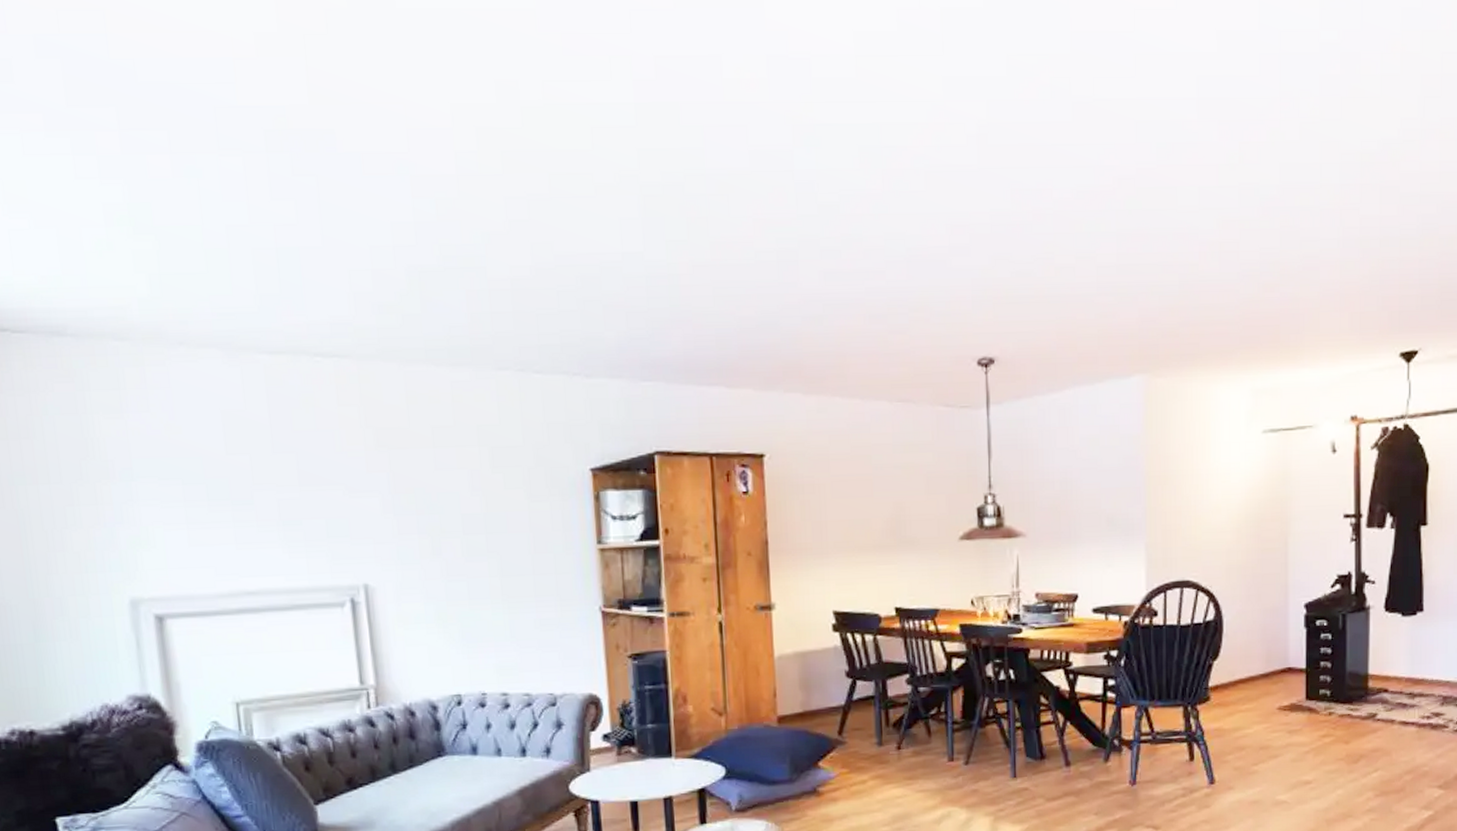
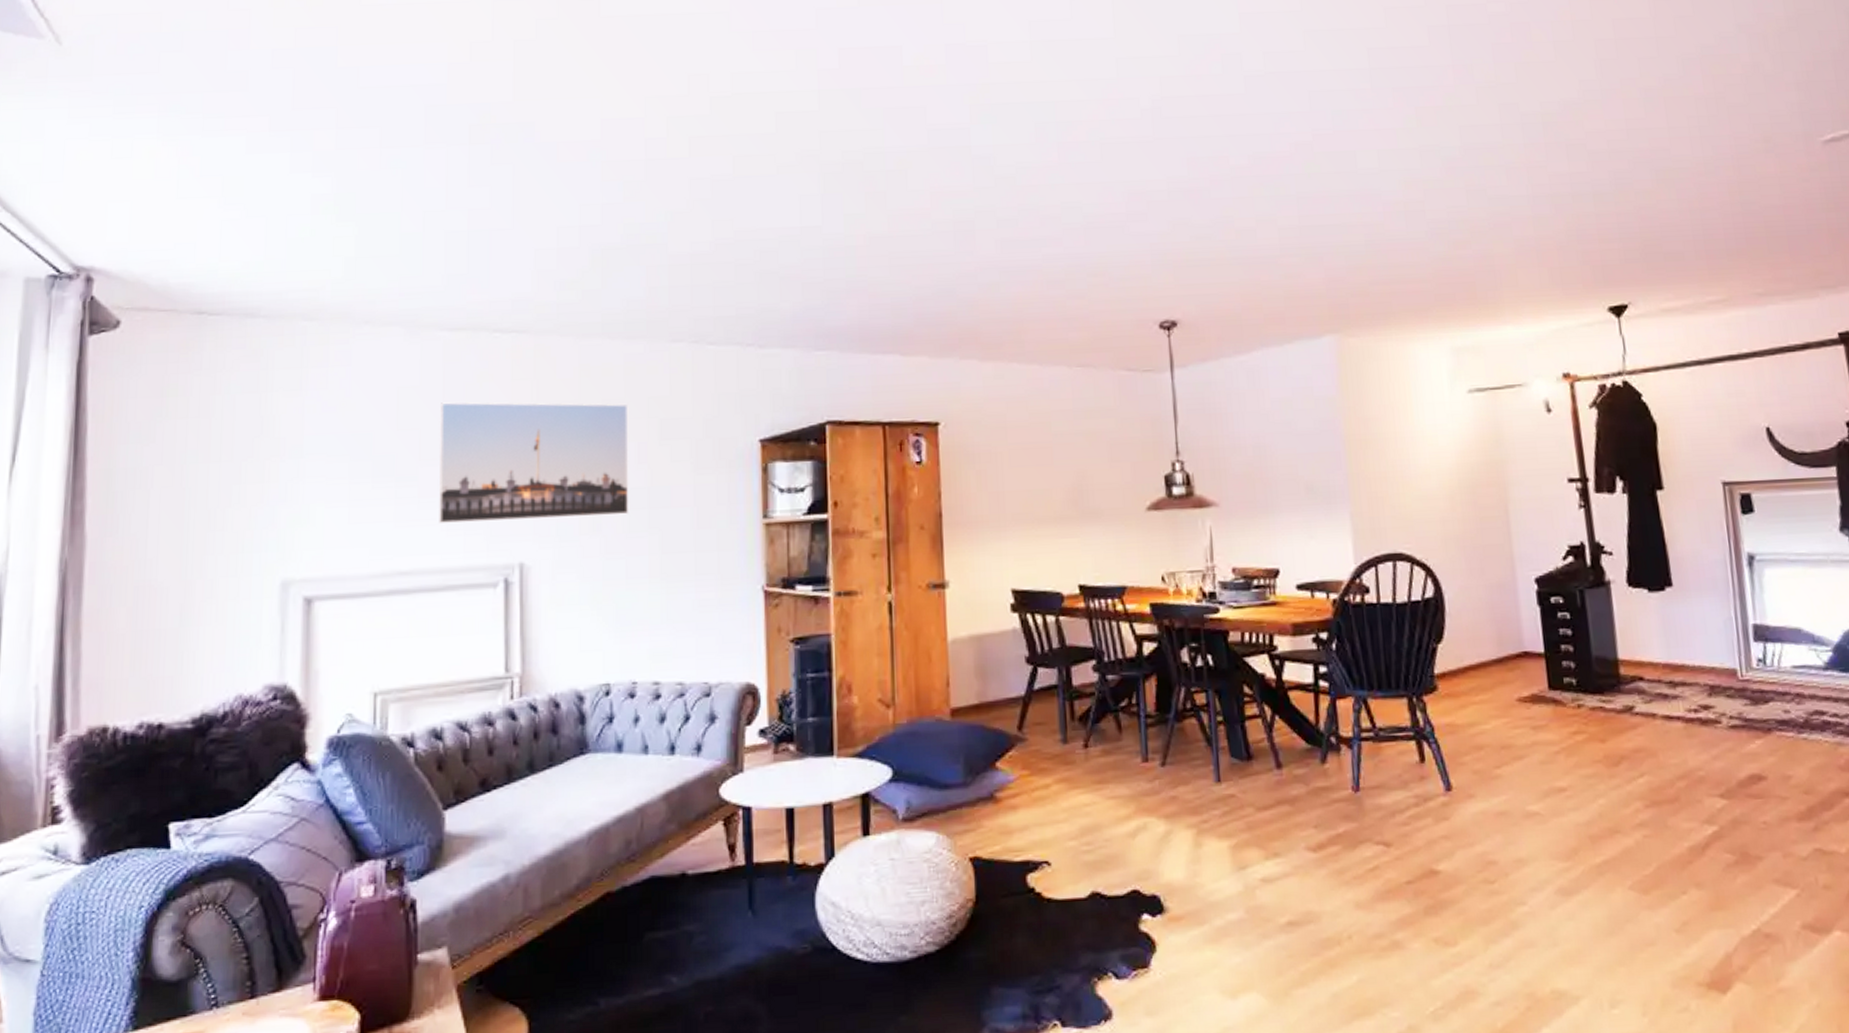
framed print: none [268,427,467,546] -> present [439,402,629,523]

